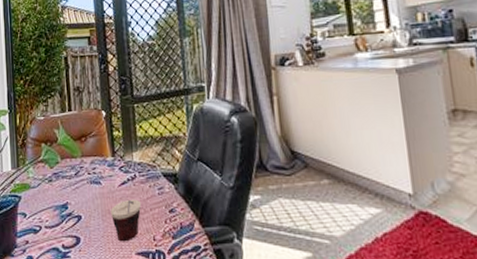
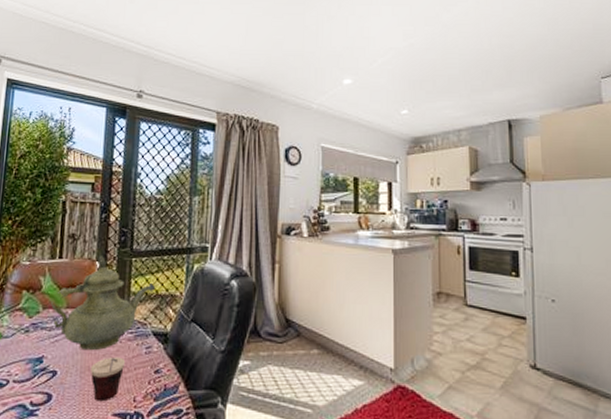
teapot: none [68,105,160,195] -> present [51,256,156,351]

